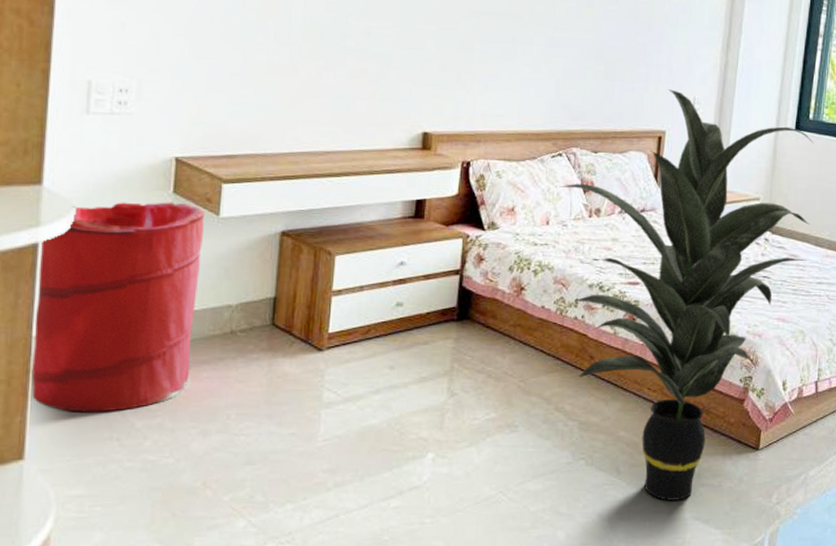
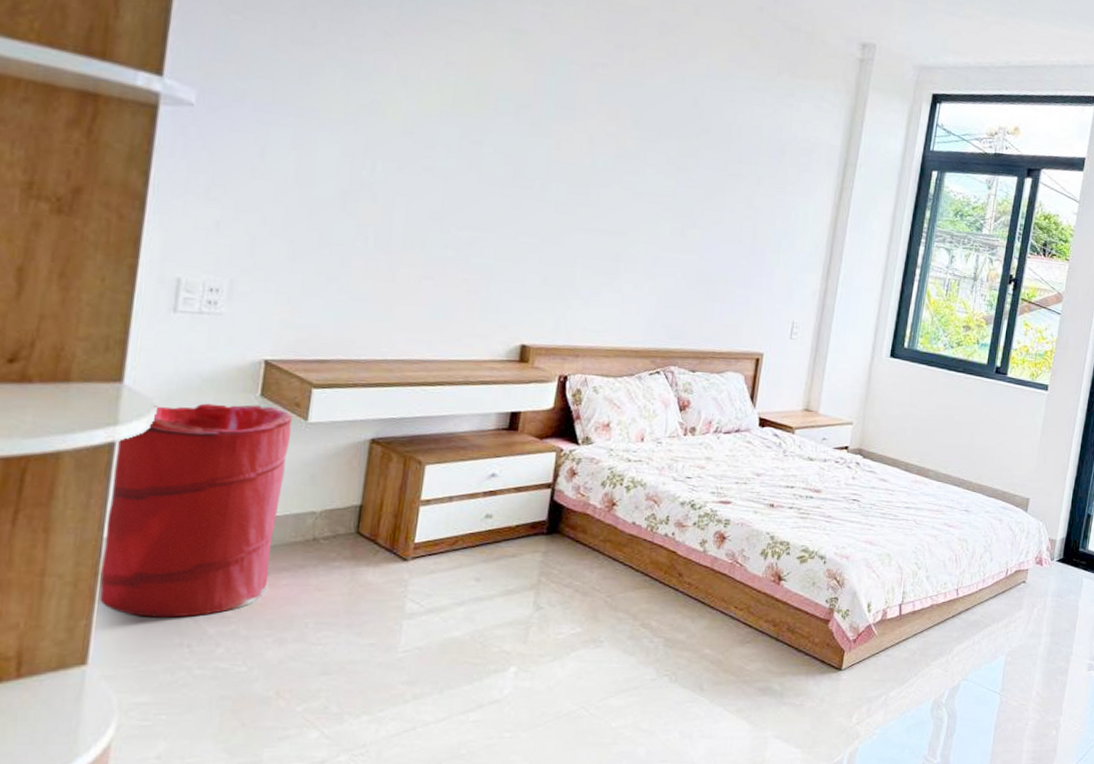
indoor plant: present [560,89,814,501] -> none [656,313,908,719]

